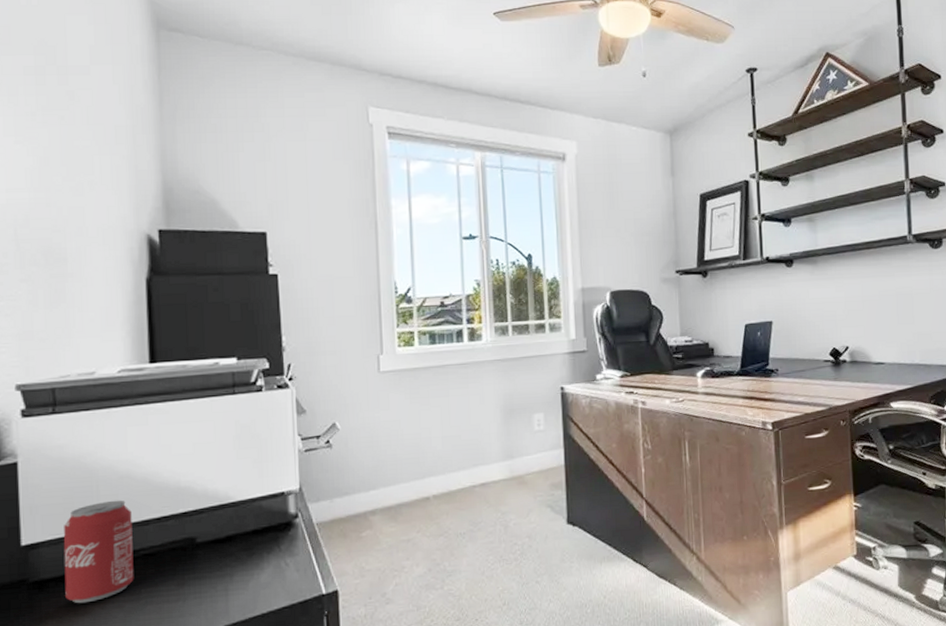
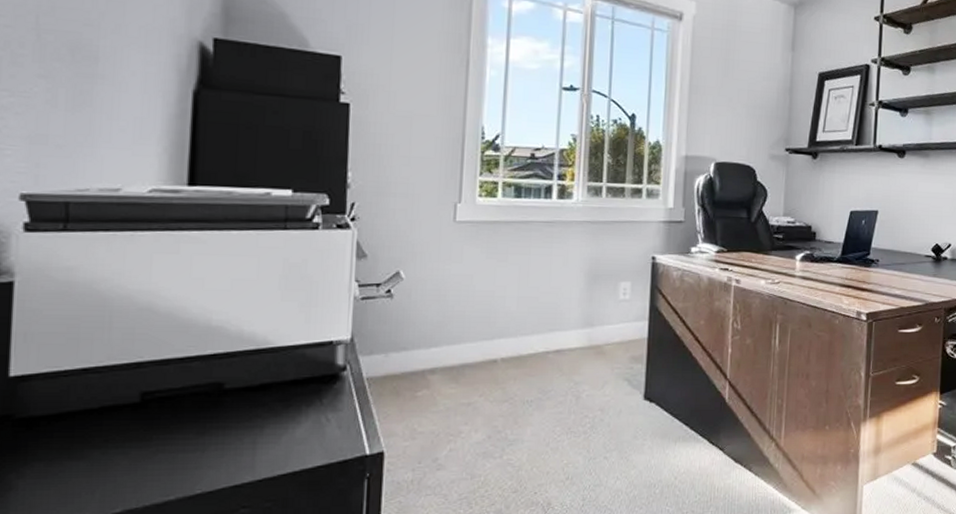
beverage can: present [63,500,134,604] -> none [59,334,150,447]

